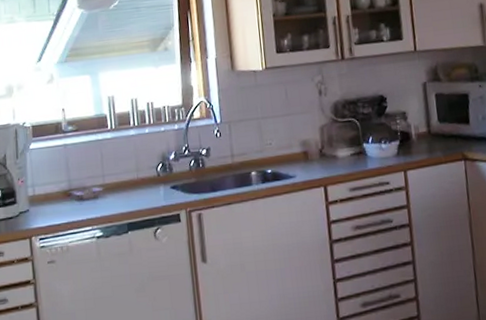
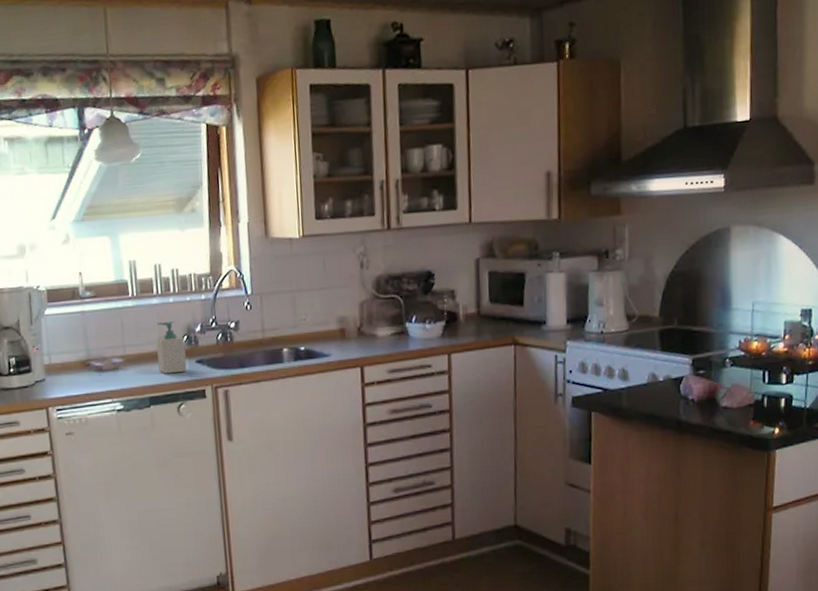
soap bottle: none [133,150,163,201] -> present [156,320,187,374]

